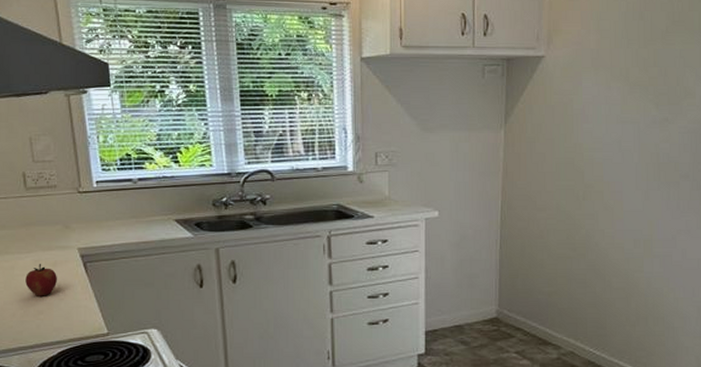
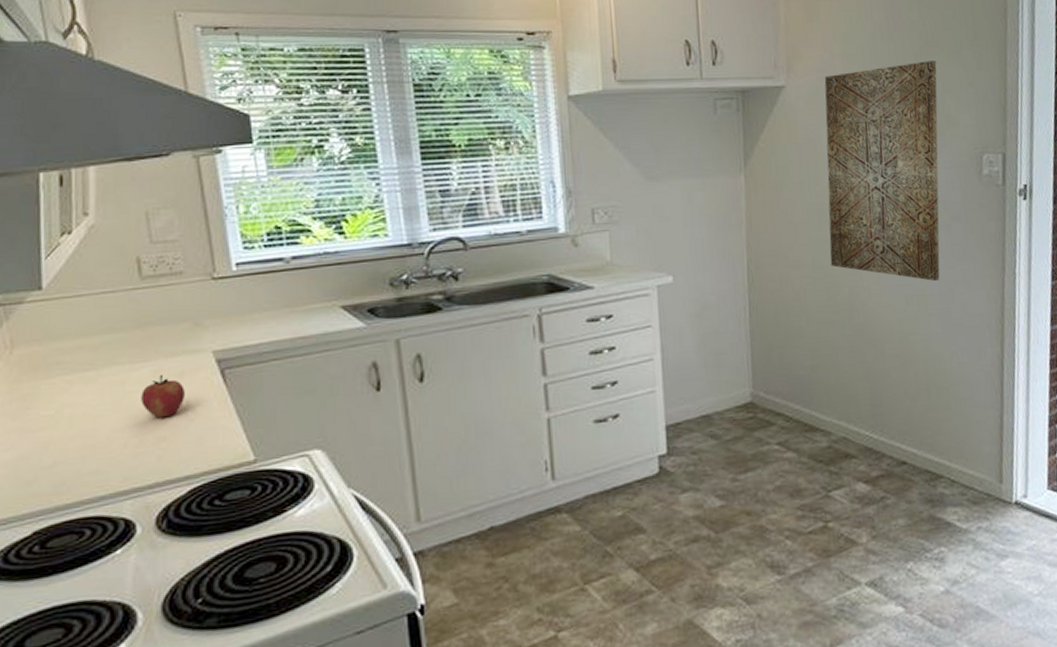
wall art: none [572,38,680,228] -> present [824,60,940,281]

